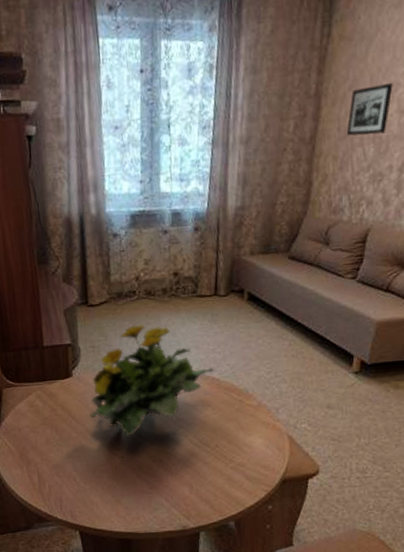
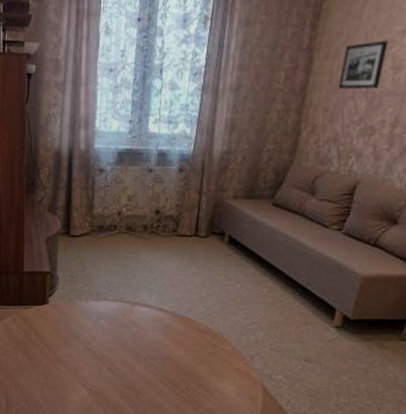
flowering plant: present [90,324,214,437] -> none [62,259,190,369]

